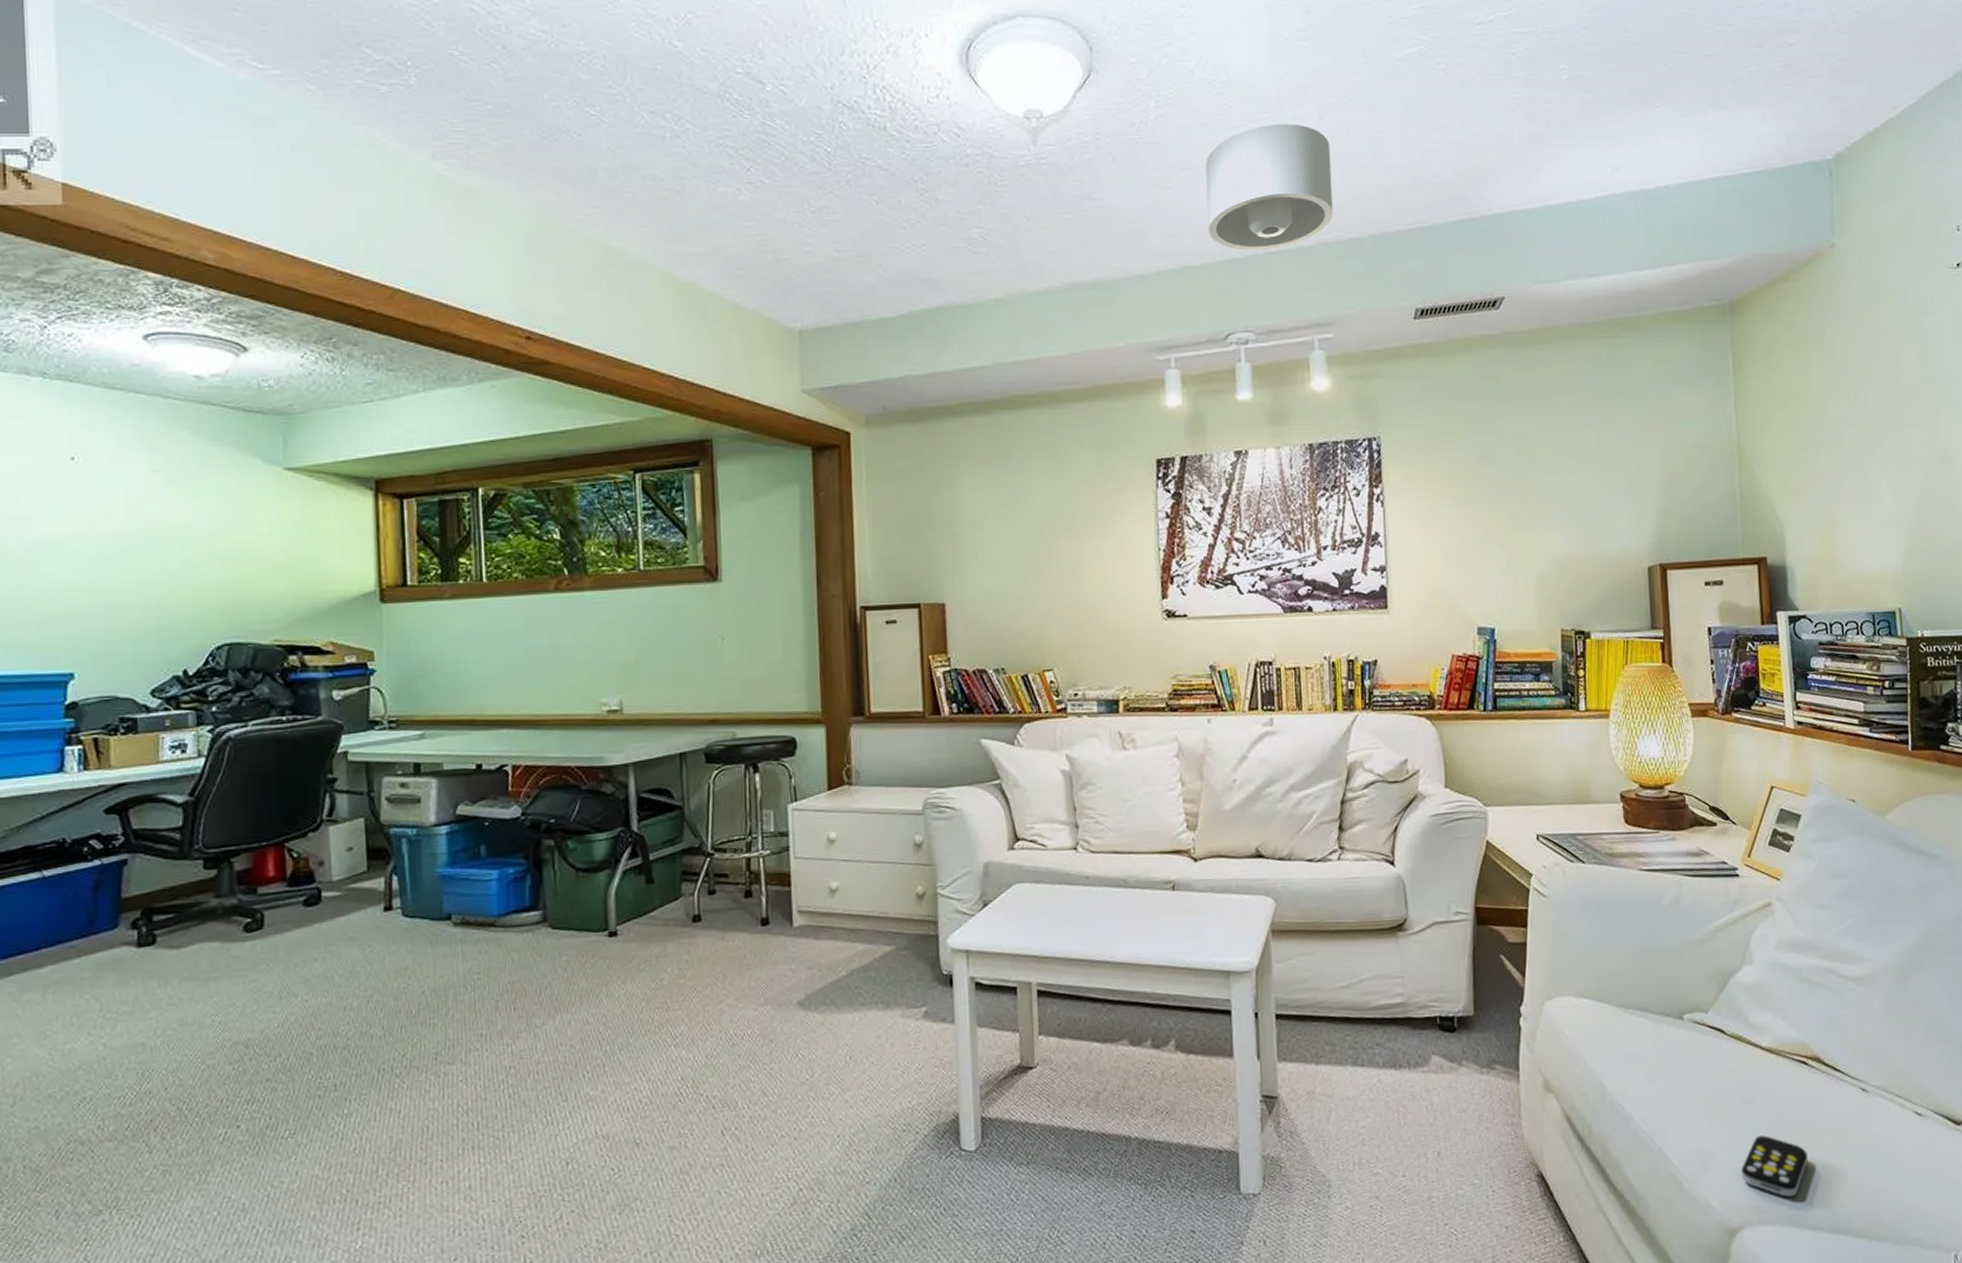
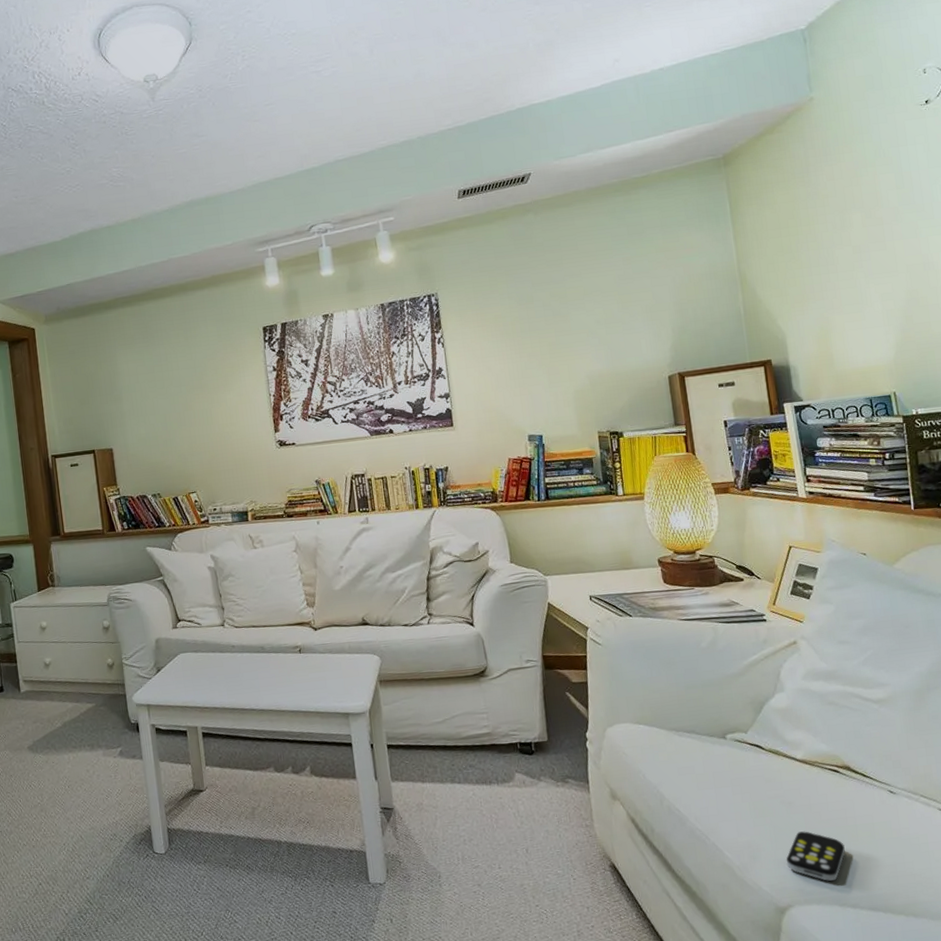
ceiling light: present [1205,124,1333,250] -> none [284,59,387,161]

